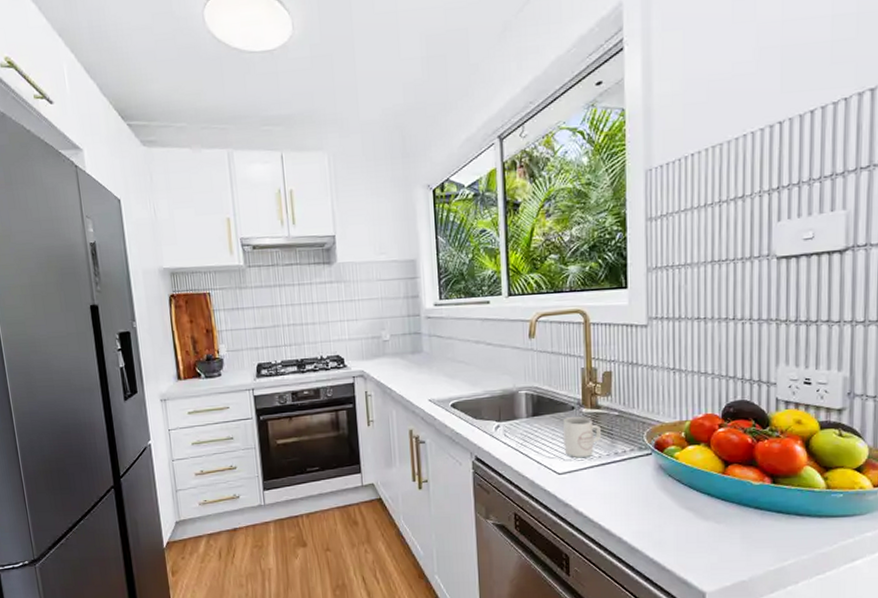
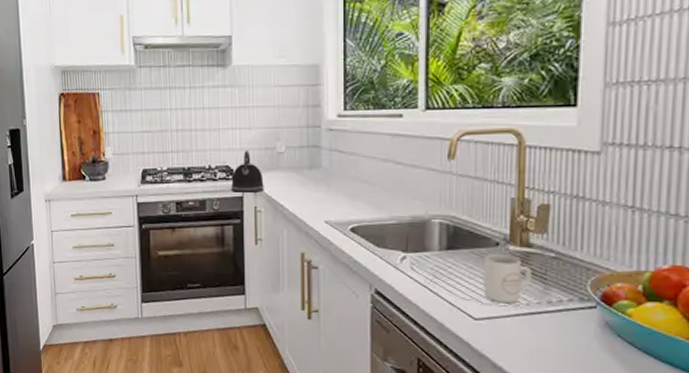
kettle: none [342,339,373,380] -> present [231,150,264,194]

